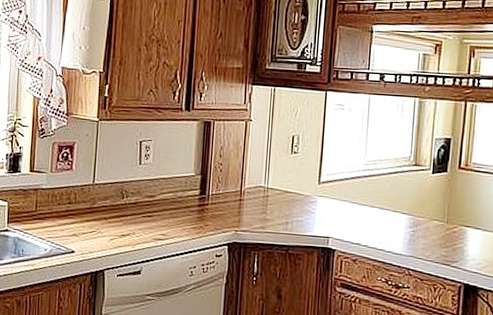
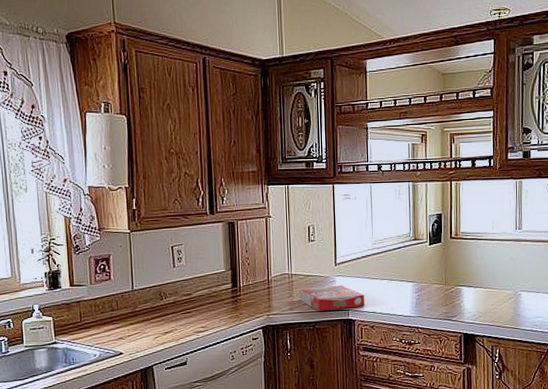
cereal box: none [274,205,350,236] -> present [299,285,365,311]

